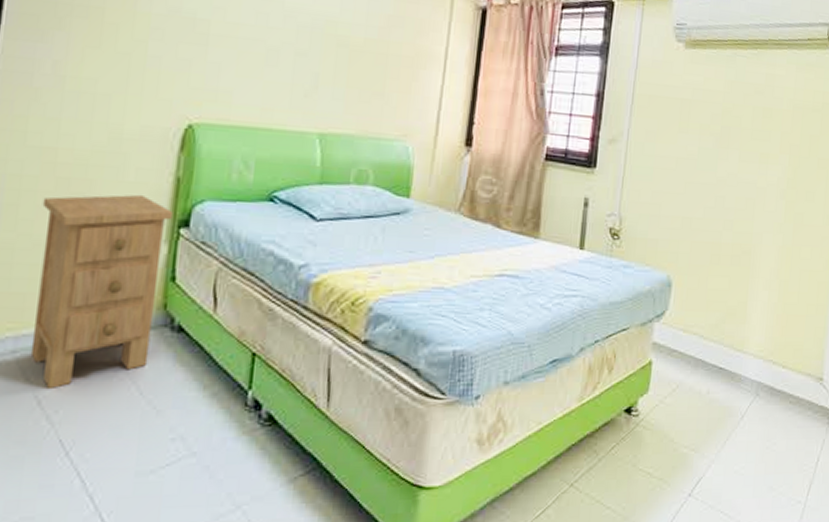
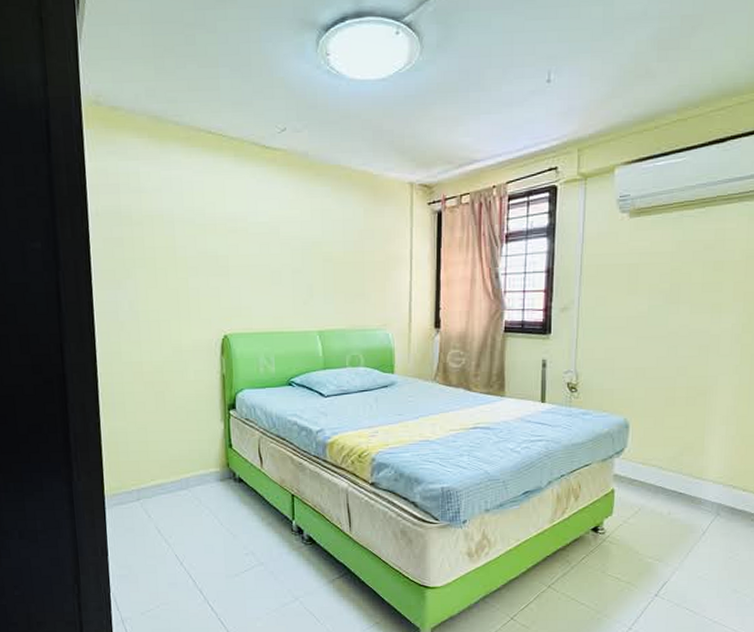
nightstand: present [30,194,173,388] -> none [139,388,223,522]

